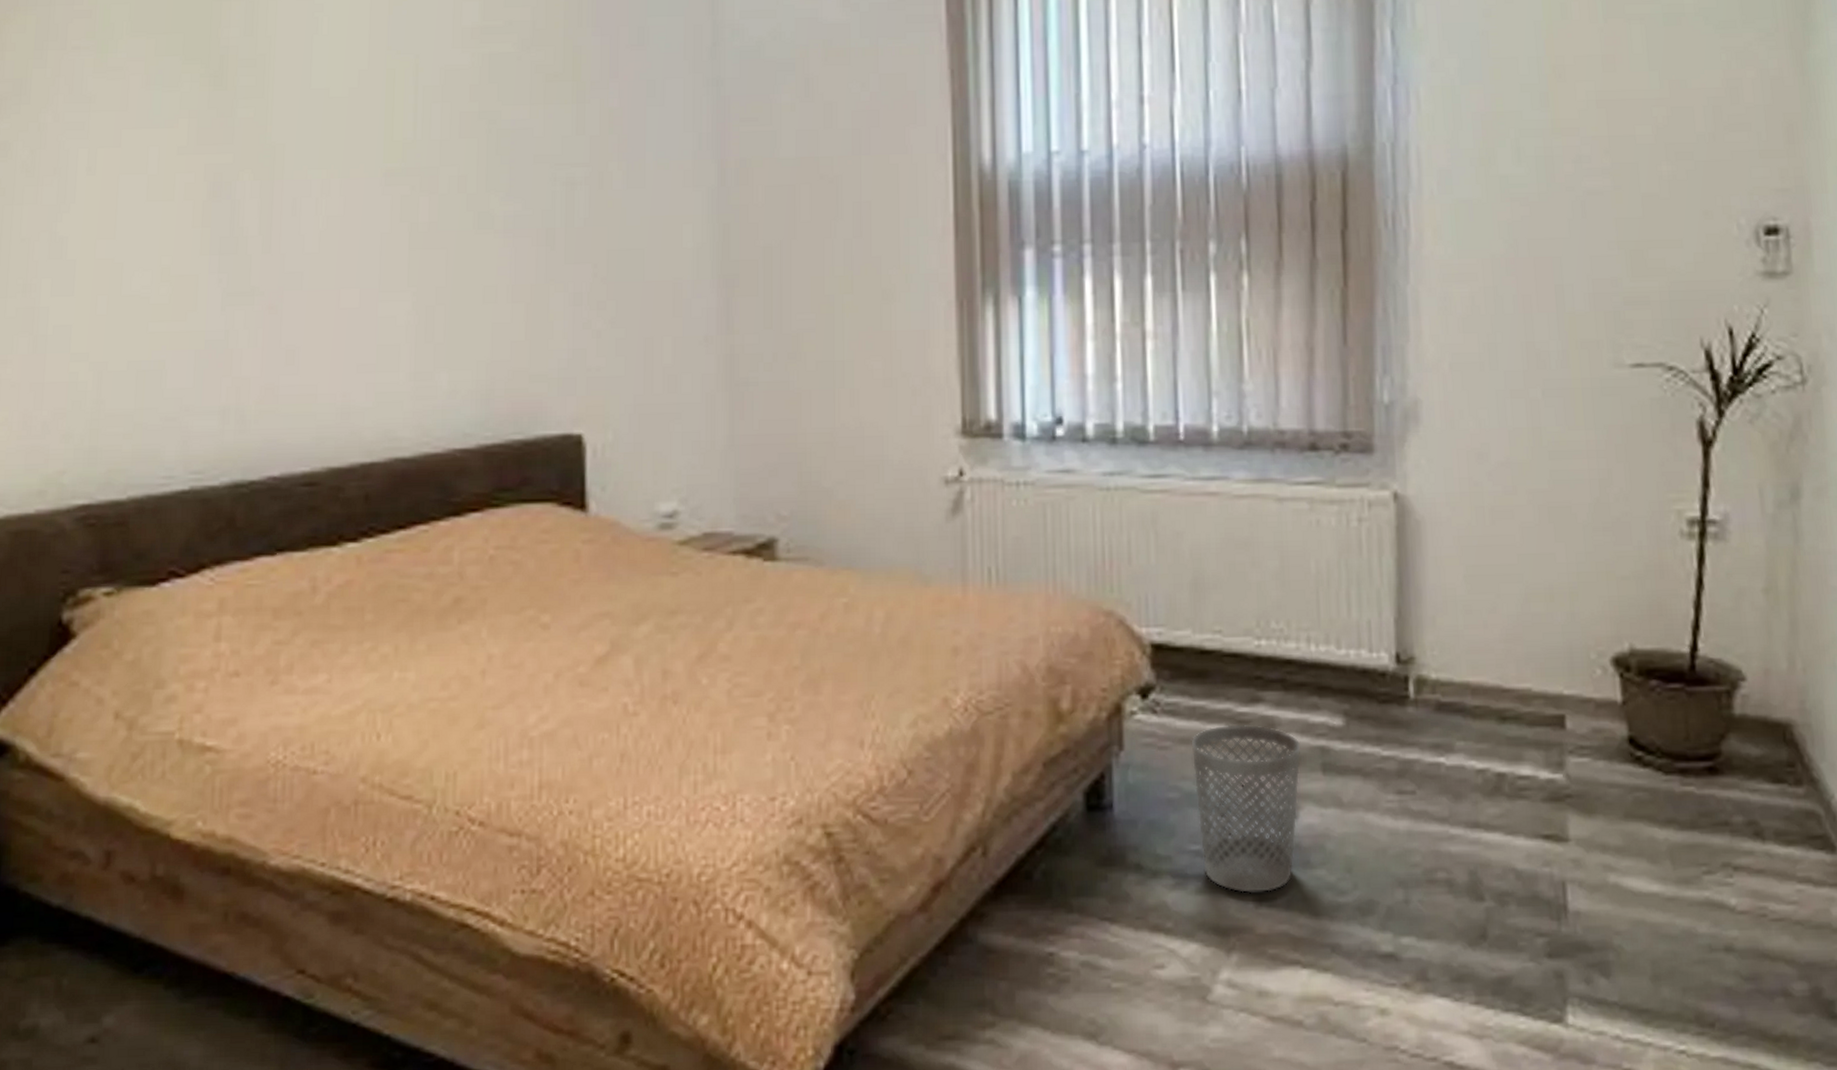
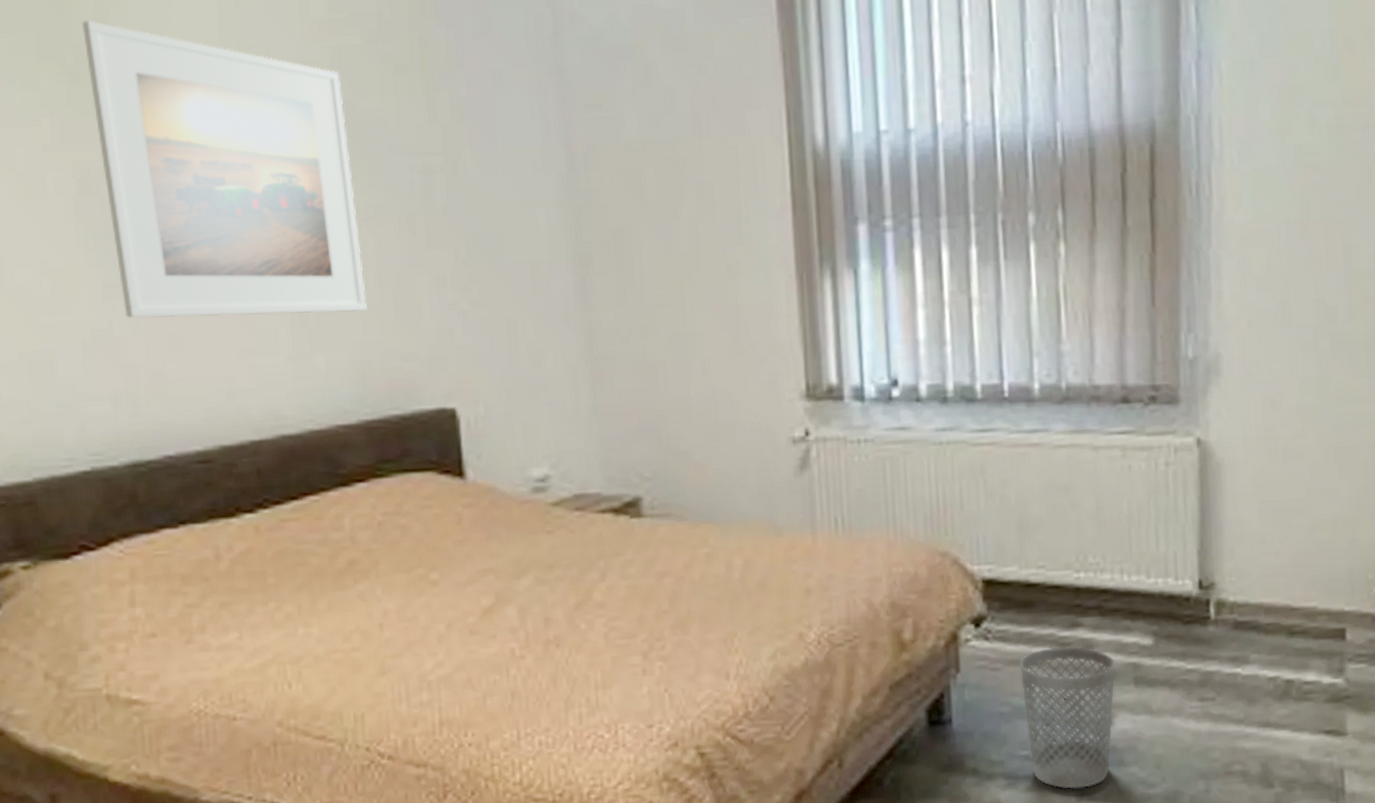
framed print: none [230,22,498,329] -> present [81,20,368,318]

